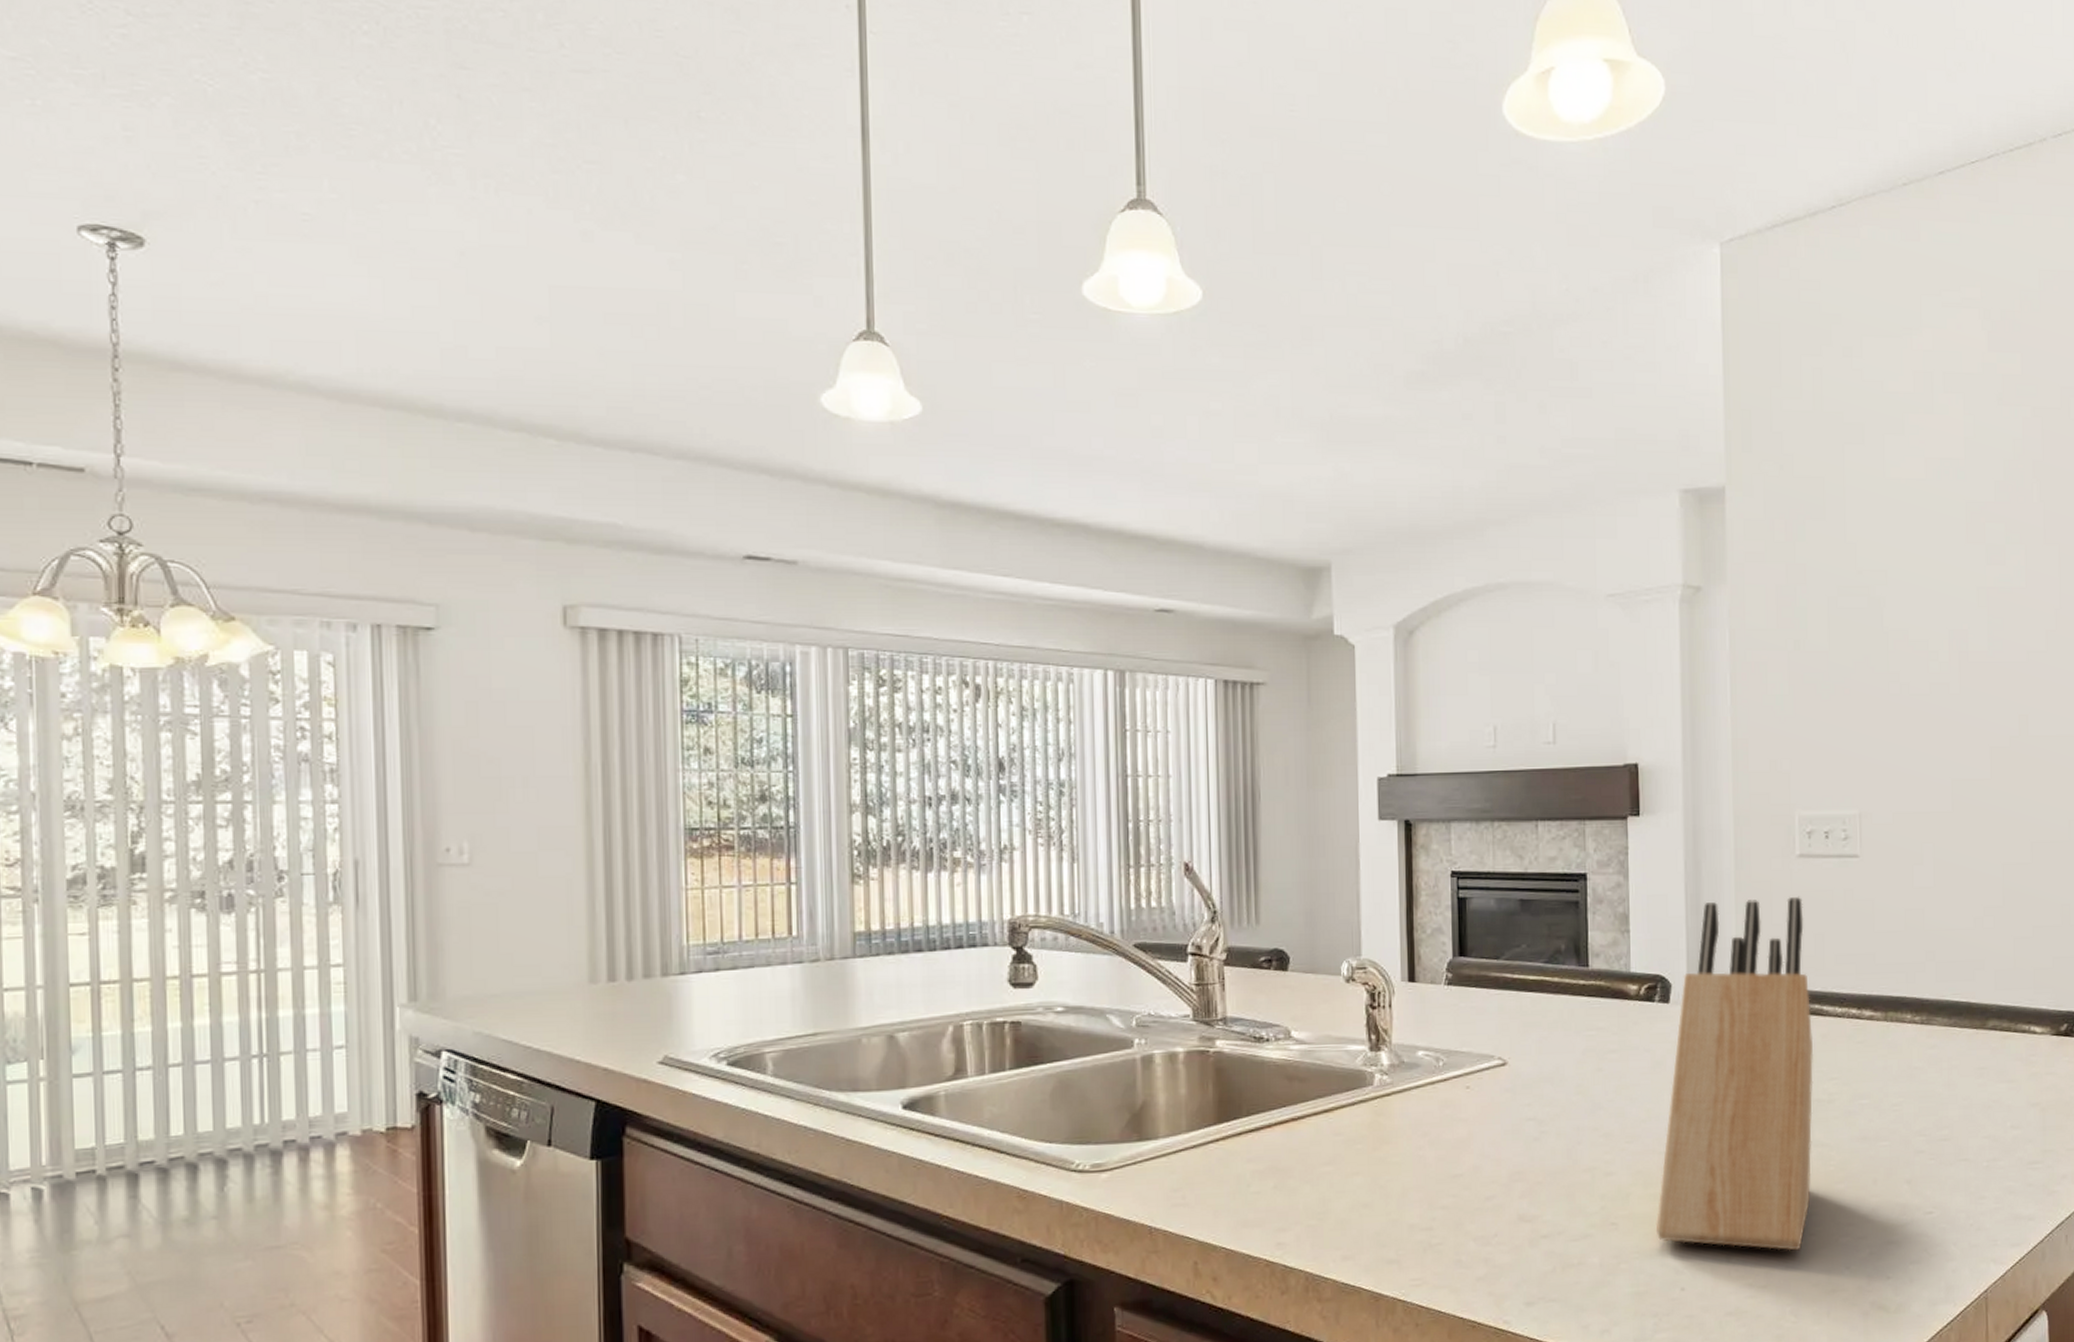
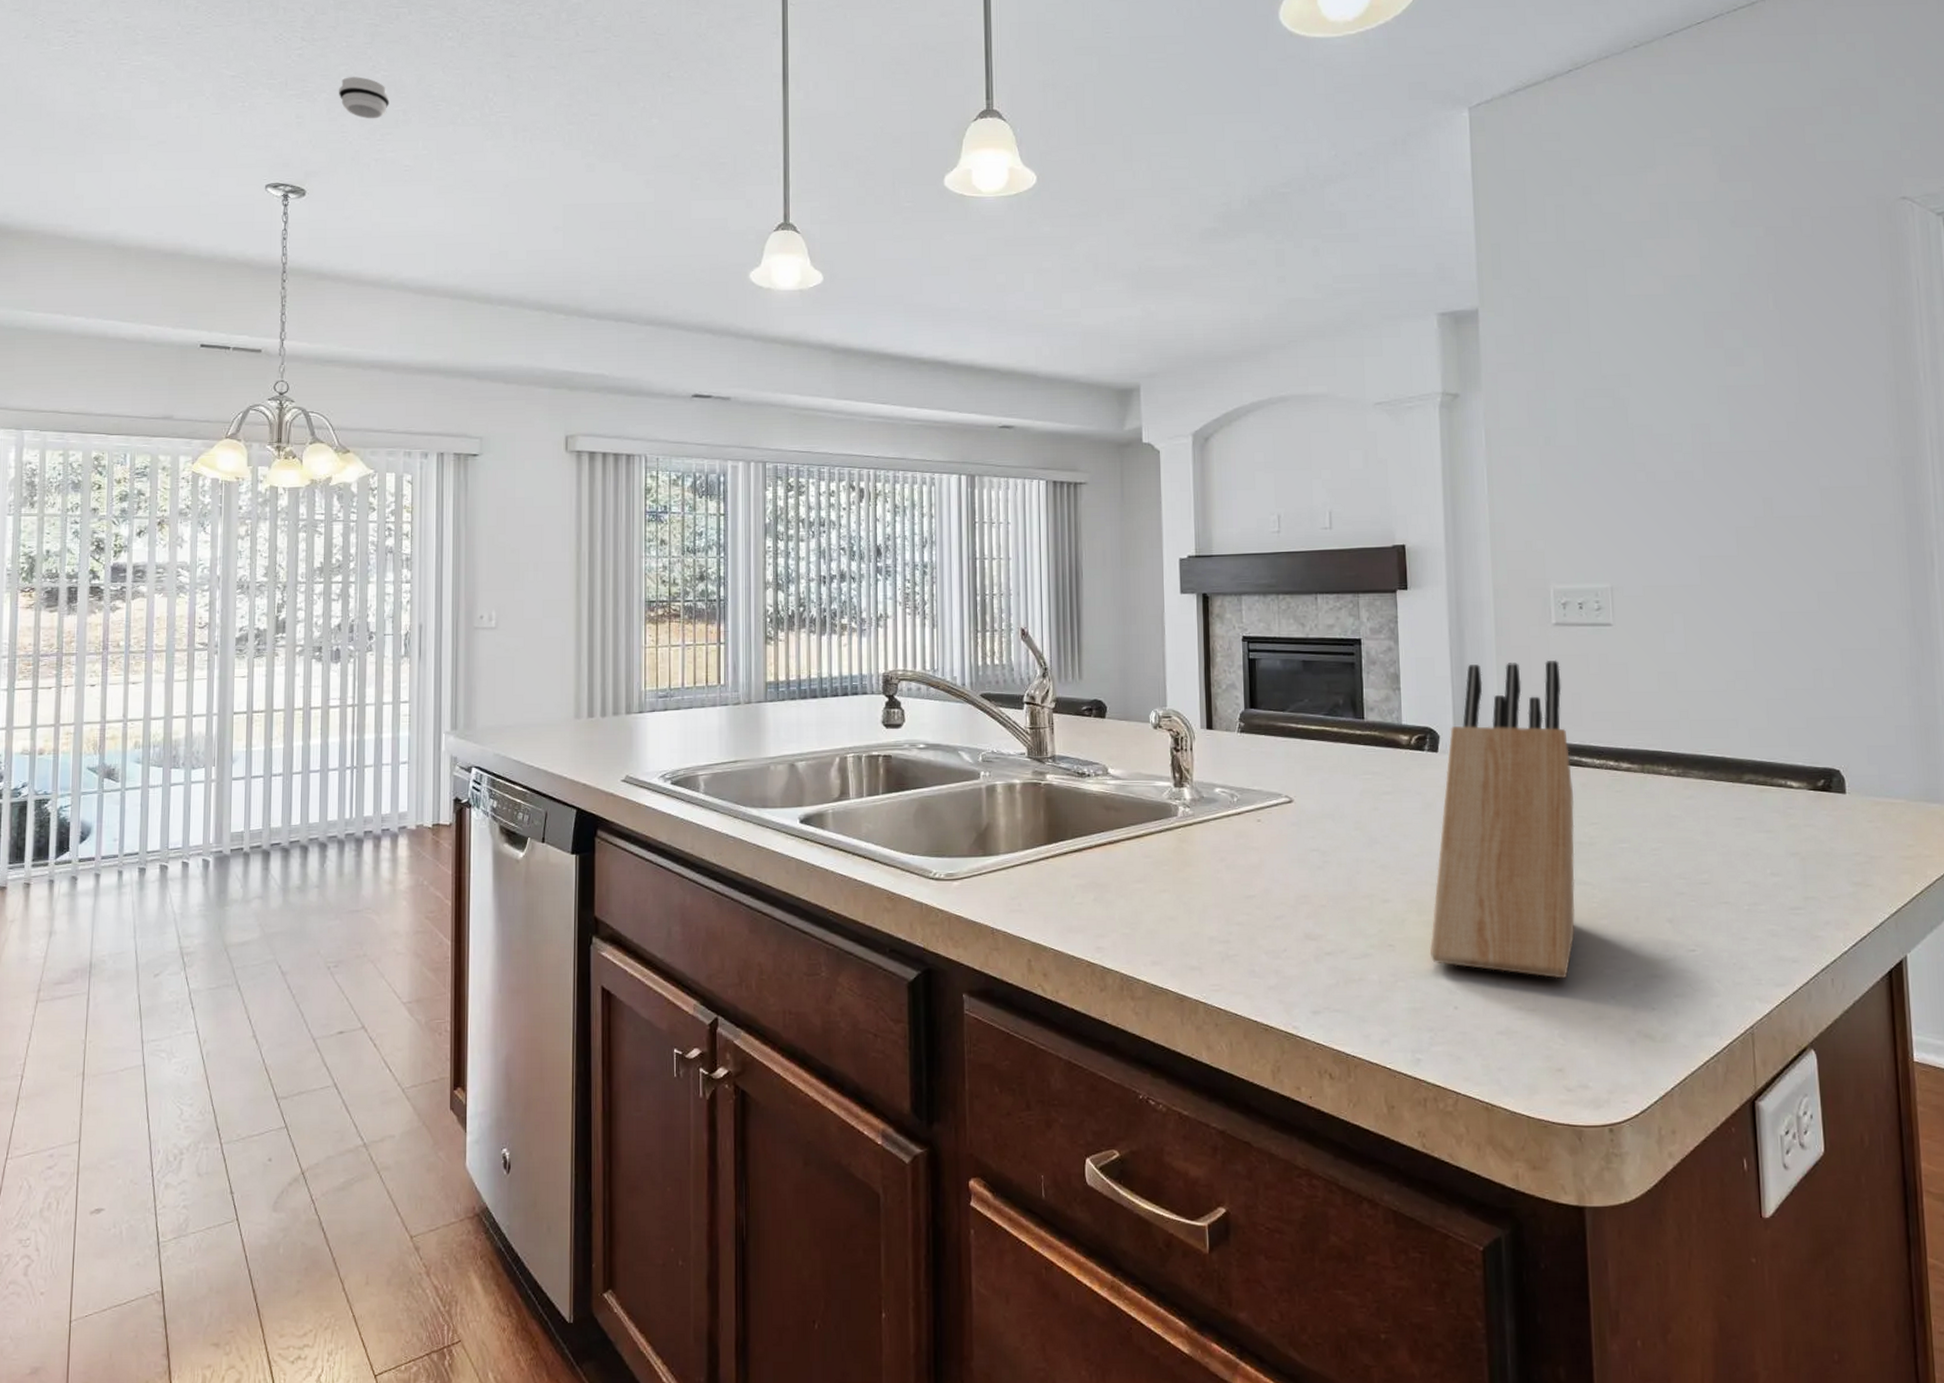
smoke detector: none [189,75,274,142] -> present [338,77,390,119]

